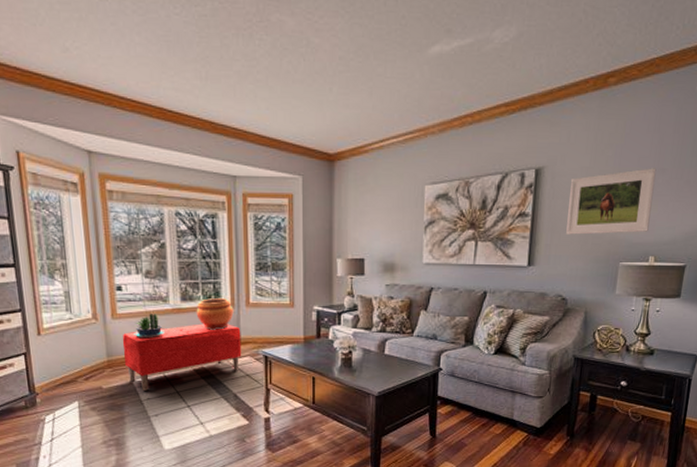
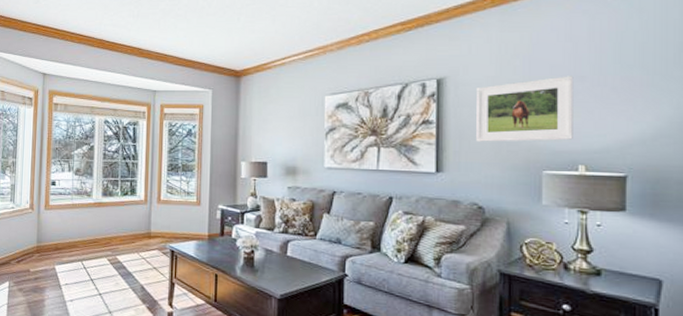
bench: present [122,323,242,391] -> none [50,217,151,276]
potted plant: present [133,314,165,337] -> none [61,206,86,228]
planter pot: present [196,298,234,330] -> none [114,194,146,224]

